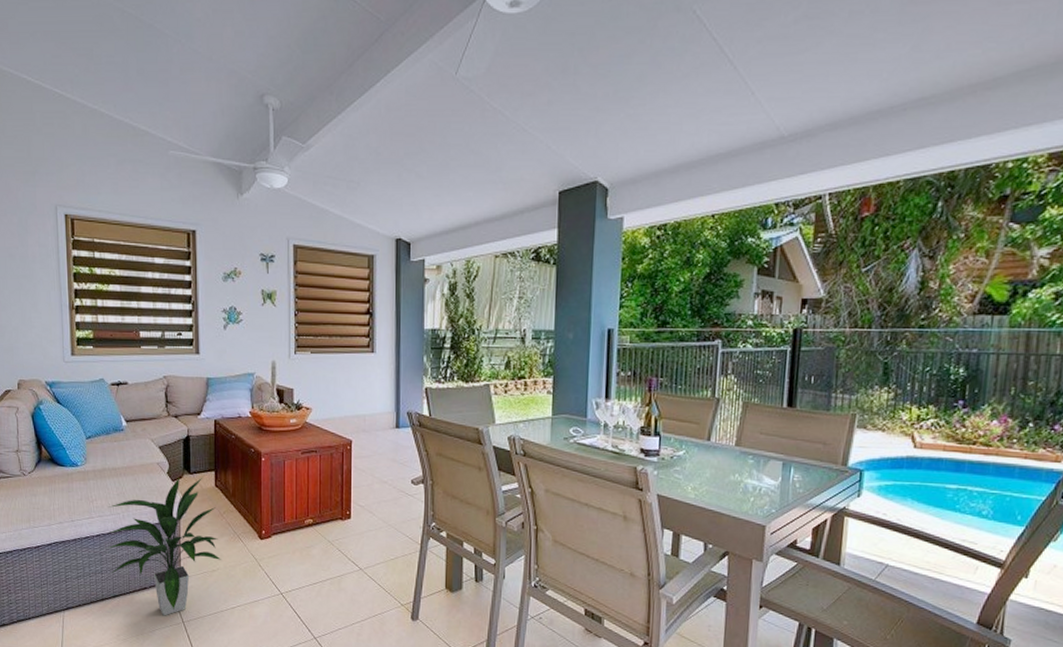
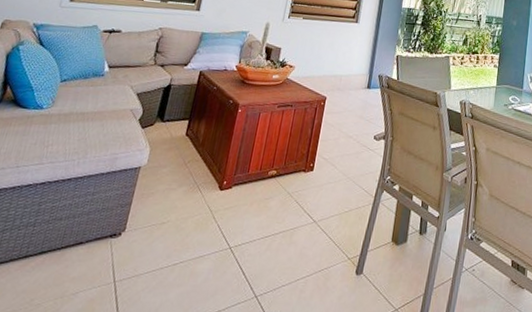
indoor plant: present [105,477,221,616] -> none [44,125,181,275]

